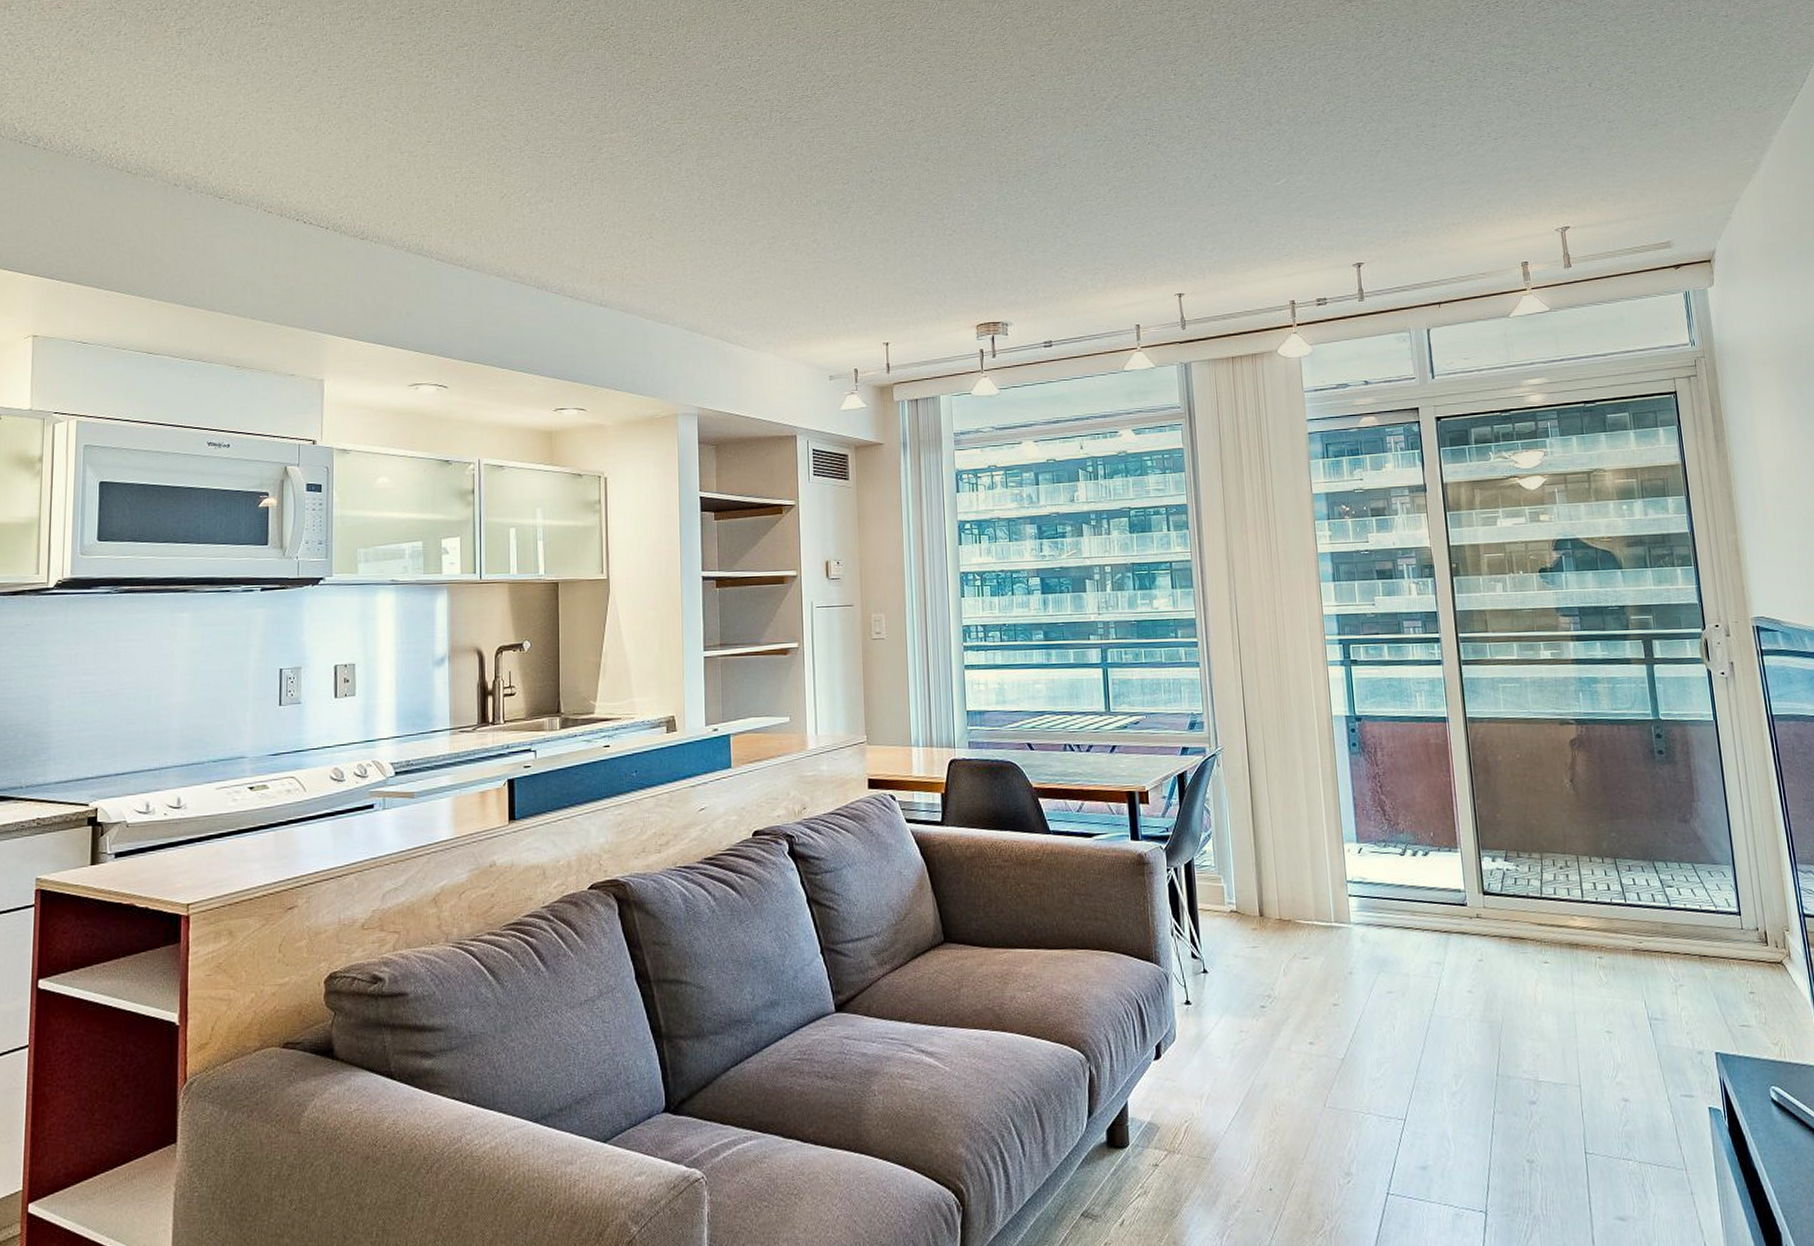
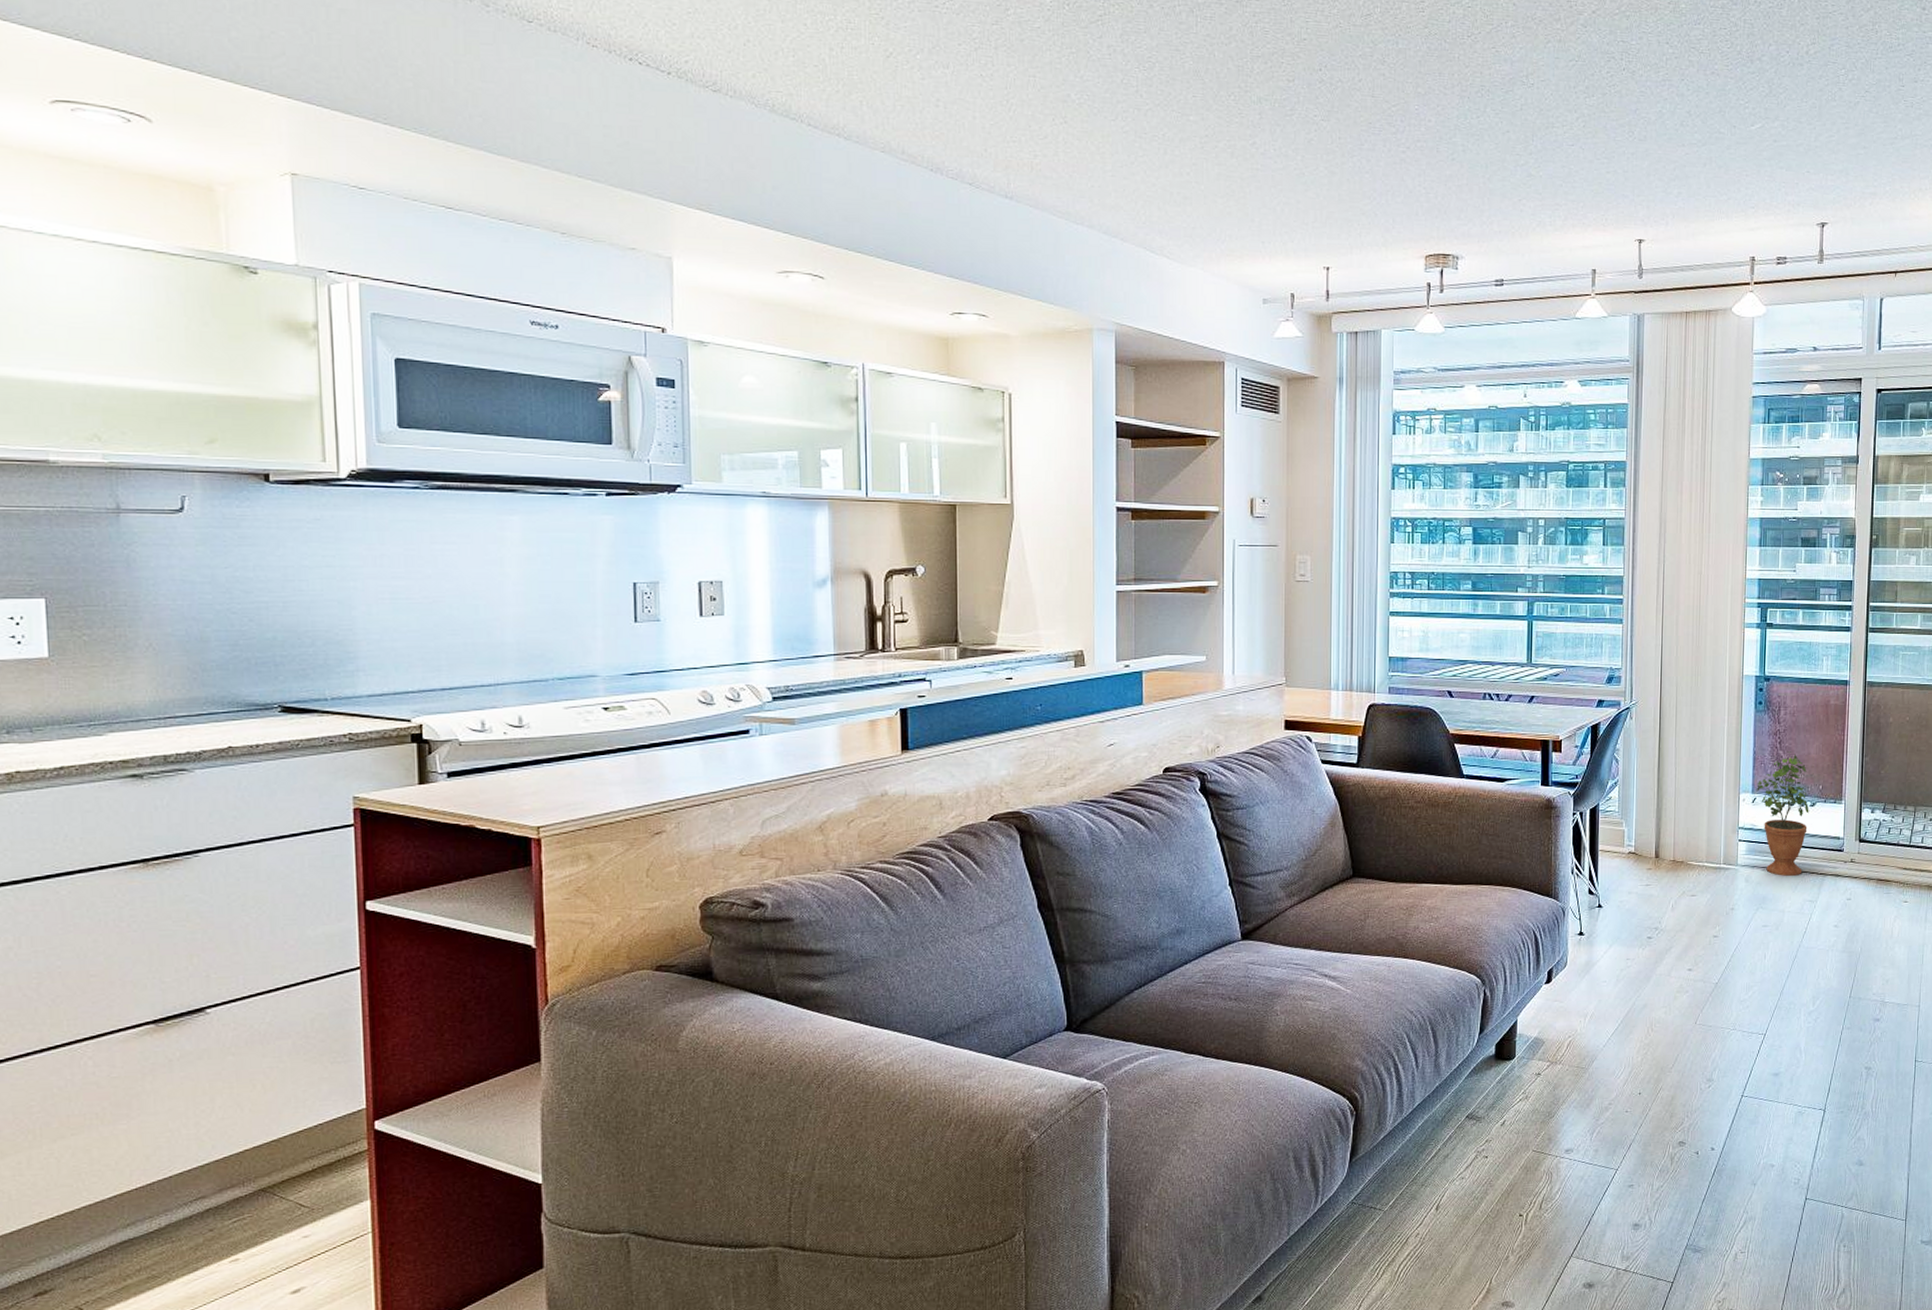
potted plant: none [1361,796,1424,936] -> present [1757,751,1809,877]

